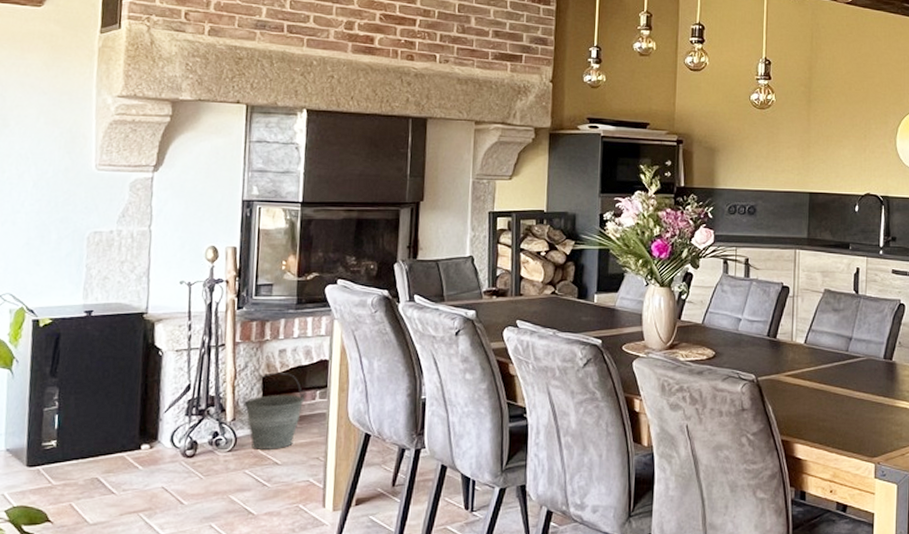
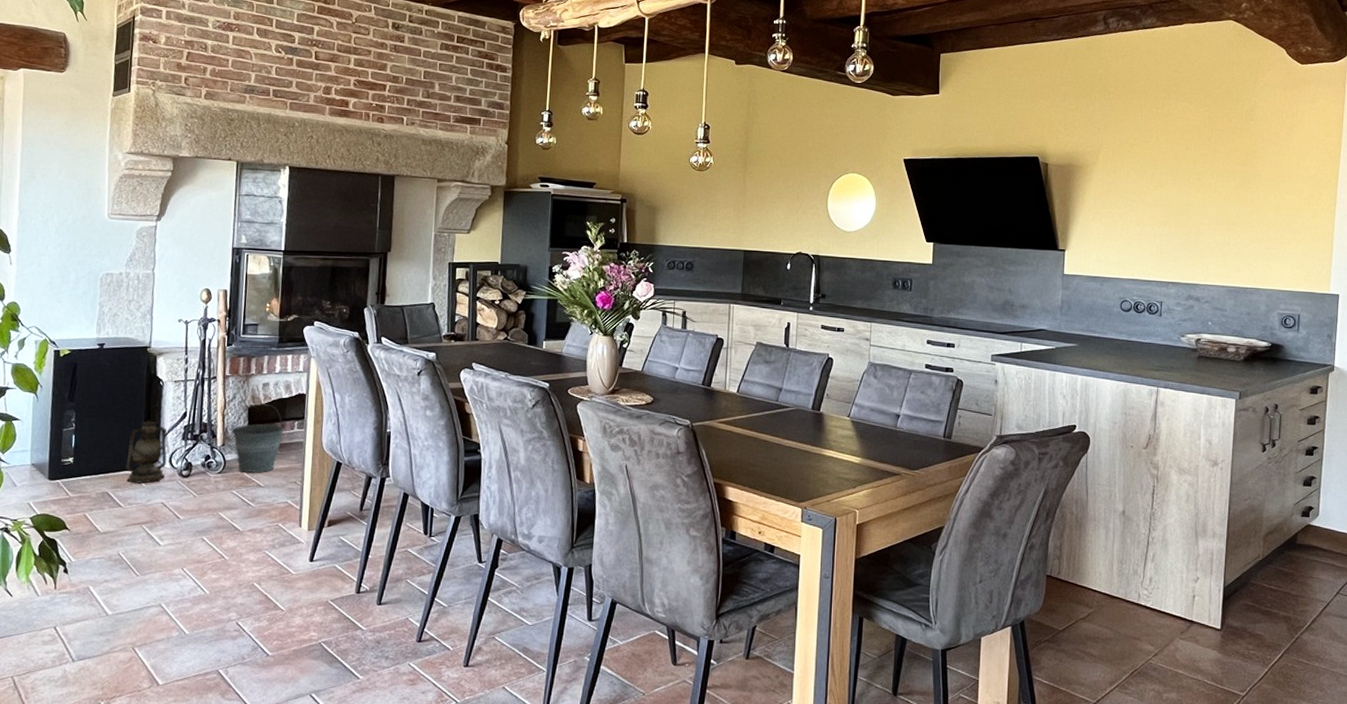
lantern: none [119,394,171,467] -> present [126,419,170,484]

